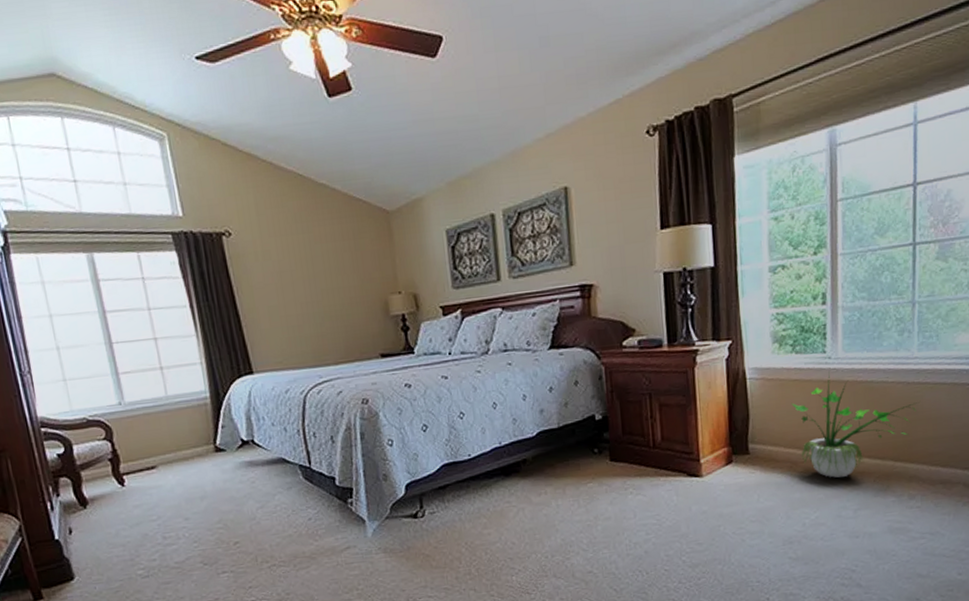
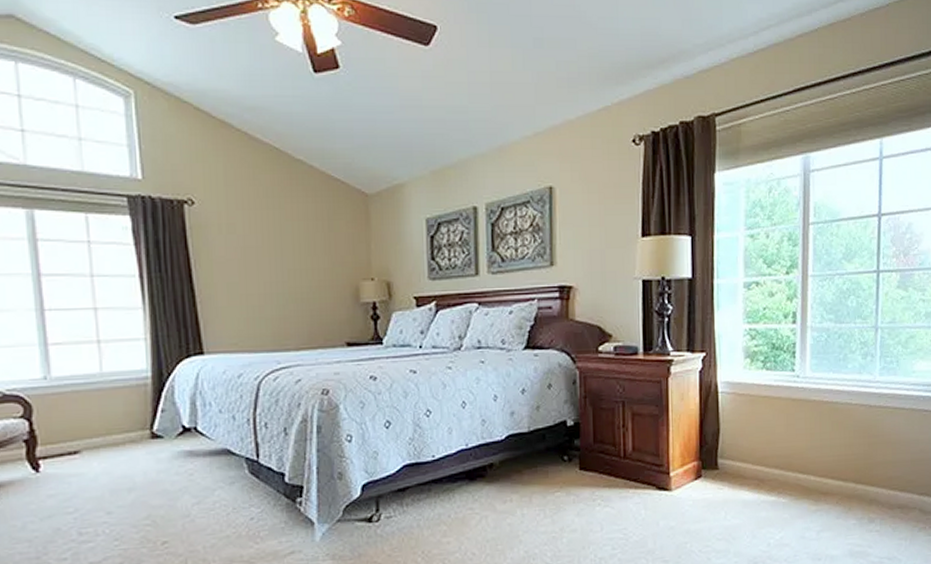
potted plant: present [791,372,917,478] -> none [760,390,878,498]

